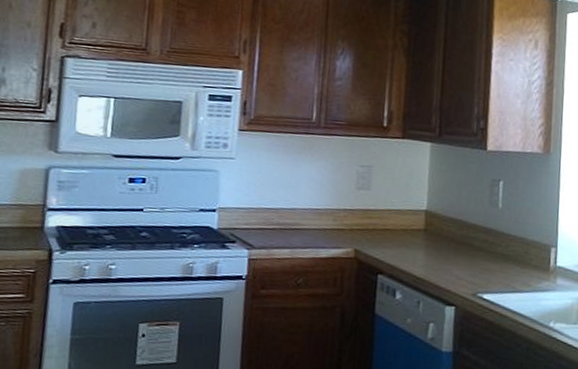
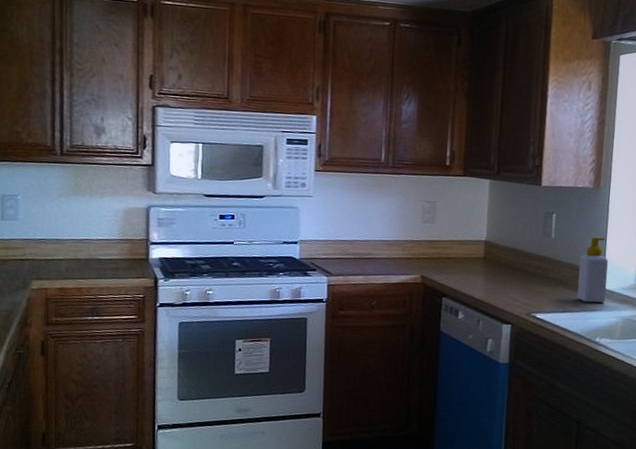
soap bottle: none [528,207,561,282] -> present [577,237,608,303]

